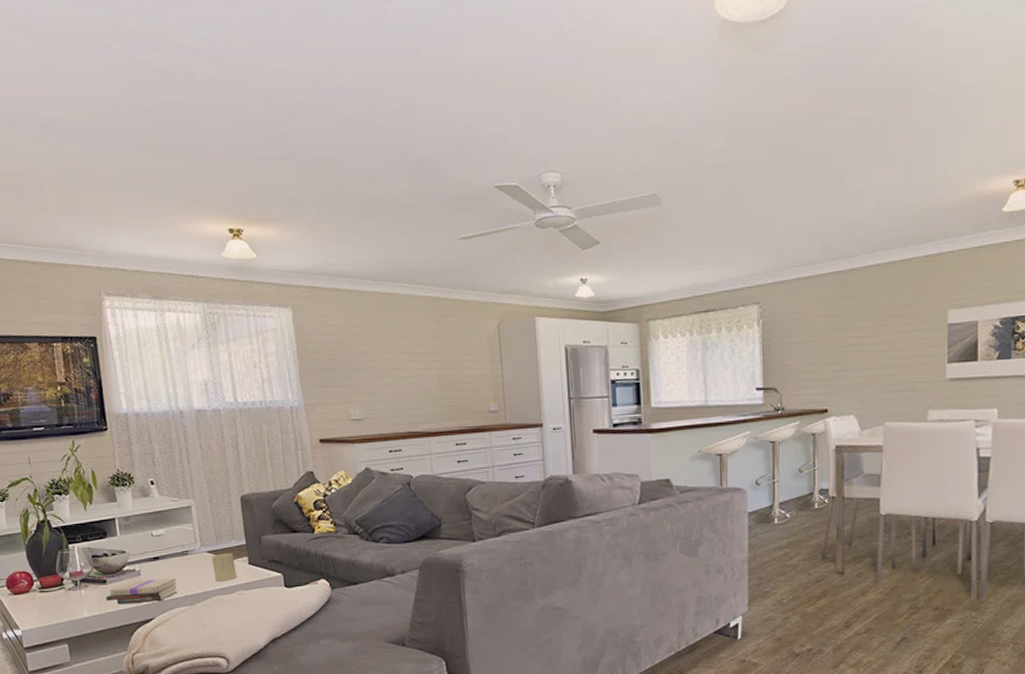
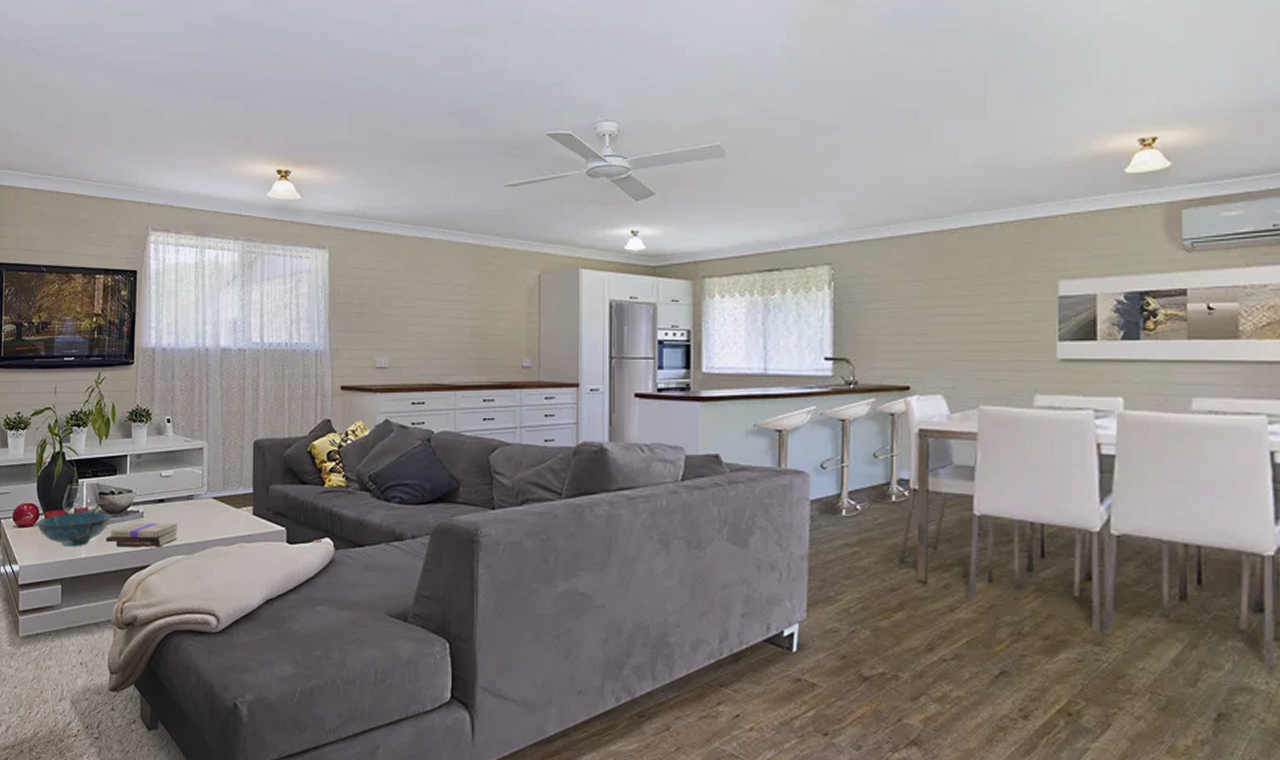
decorative bowl: none [32,574,108,609] -> present [36,512,111,547]
candle: present [211,552,238,582] -> none [216,500,240,532]

